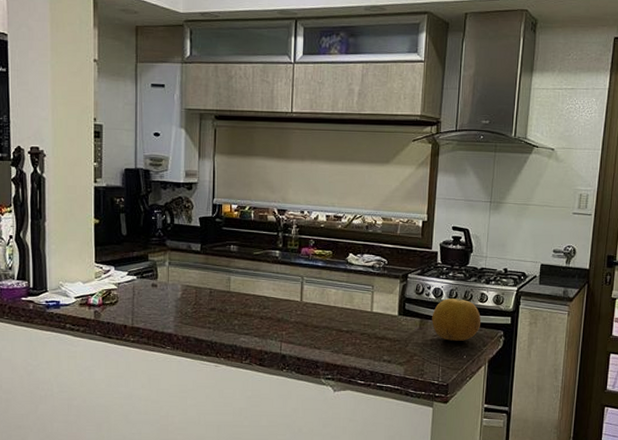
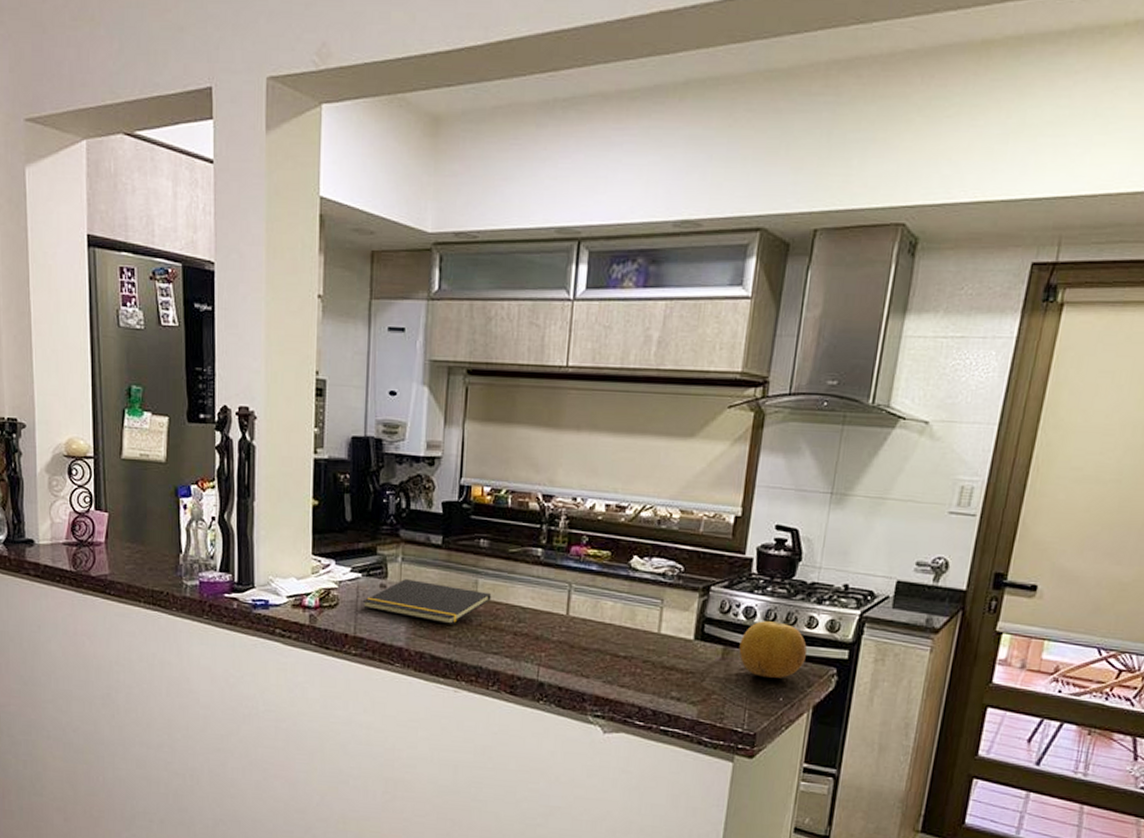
notepad: none [138,279,242,313] -> present [362,579,492,624]

